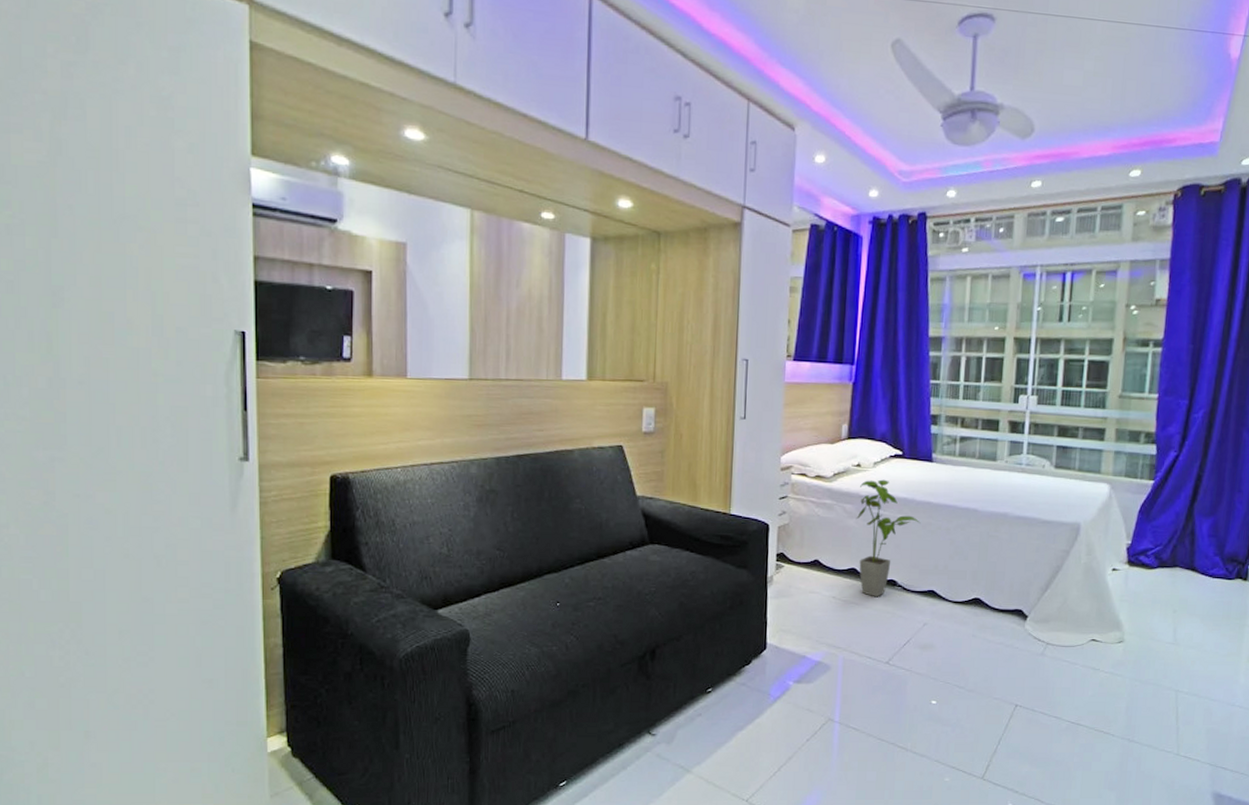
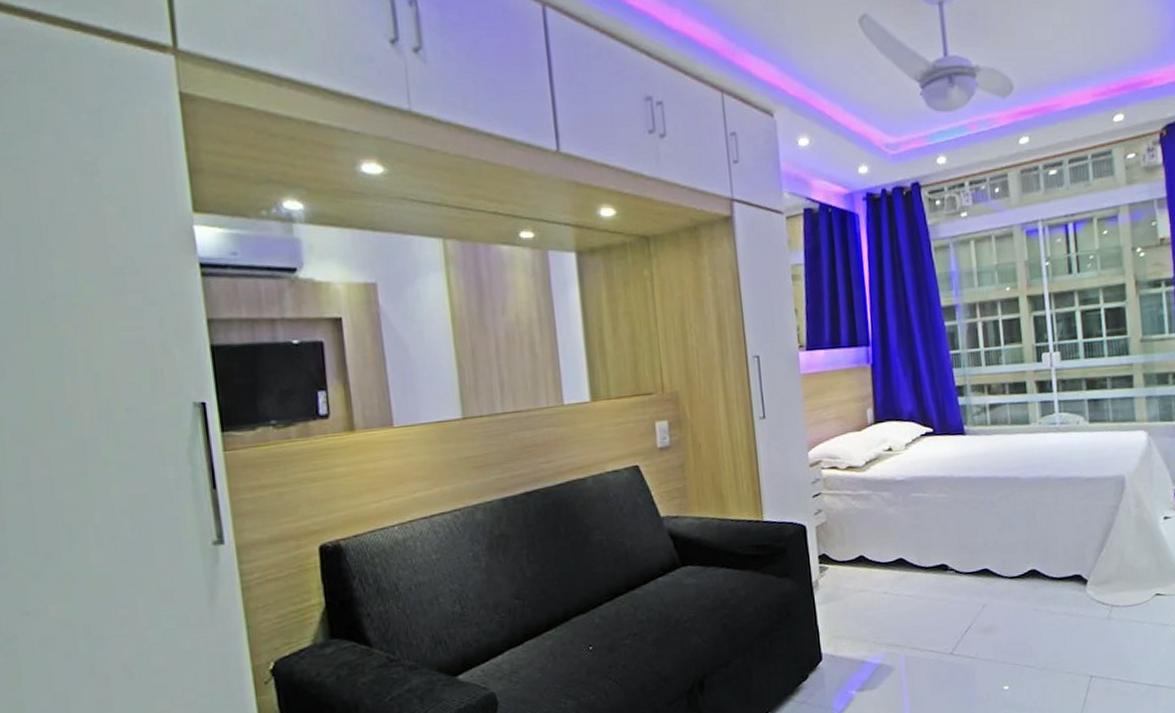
house plant: present [856,479,921,598] -> none [895,460,963,586]

